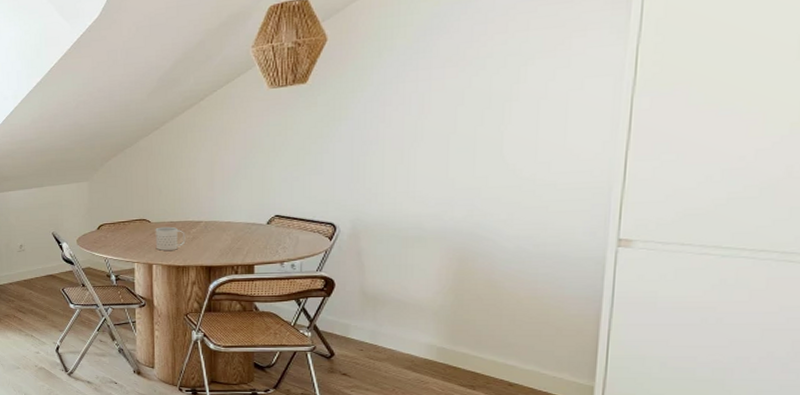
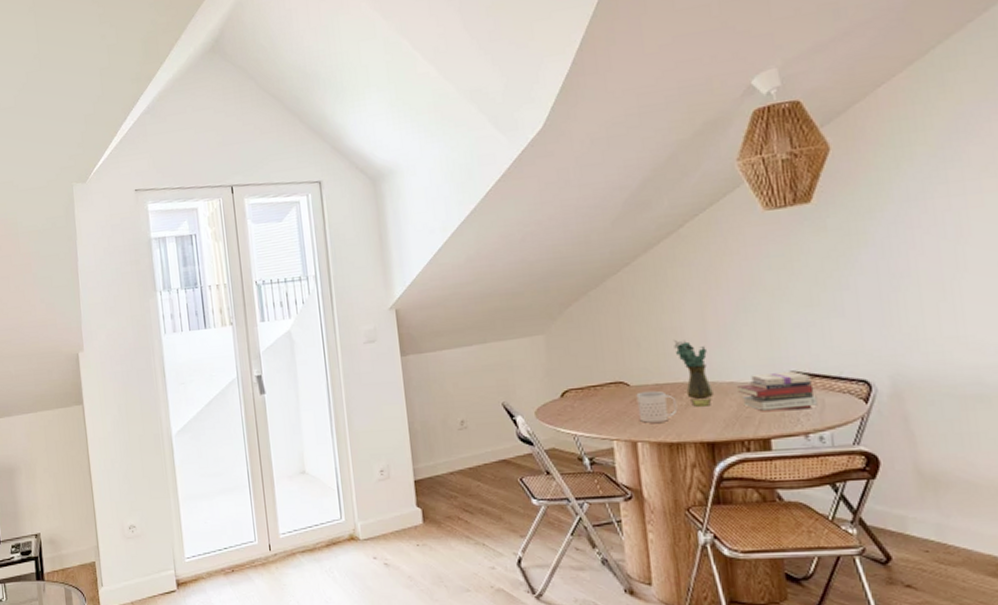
vase: none [187,189,214,240] -> present [673,340,714,407]
books: none [233,214,293,245] -> present [738,370,818,412]

